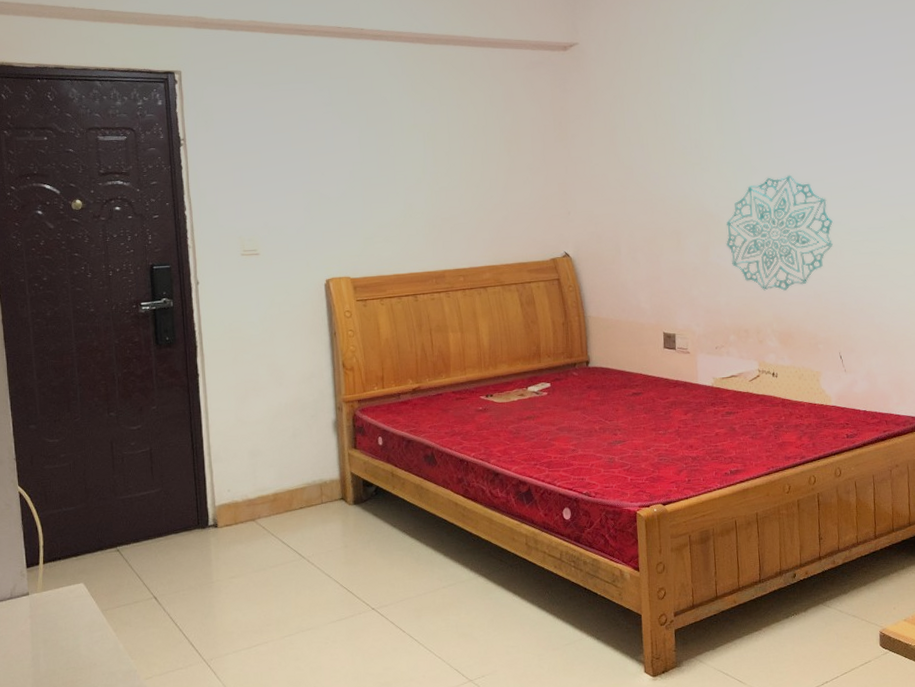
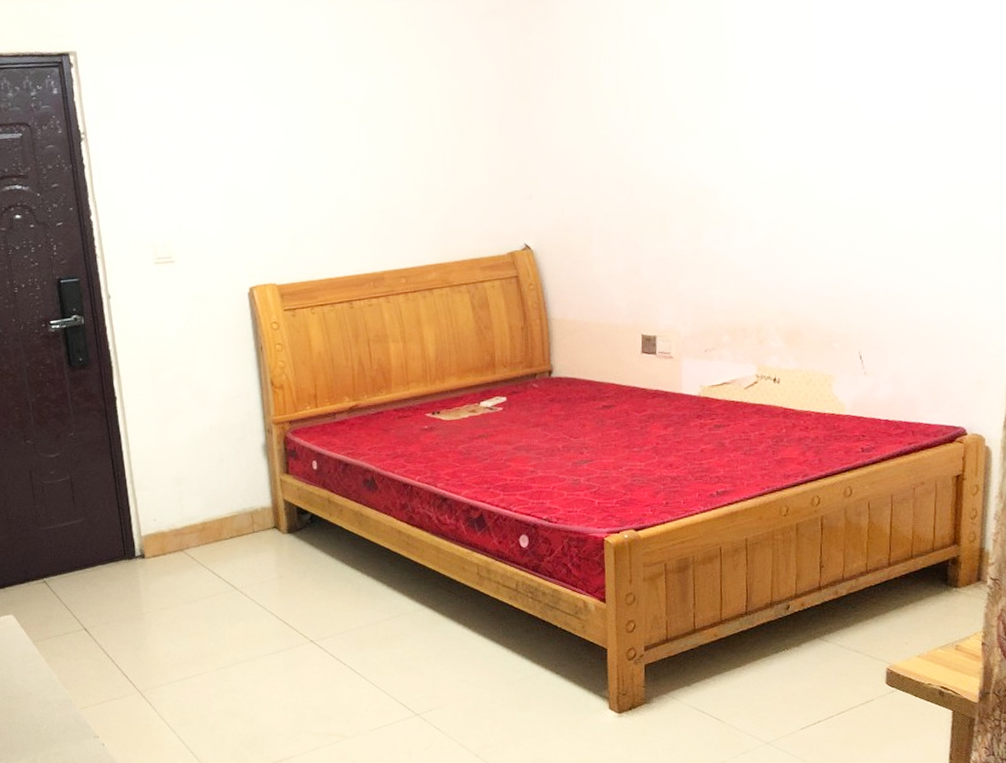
wall decoration: present [726,175,833,291] -> none [723,134,861,281]

